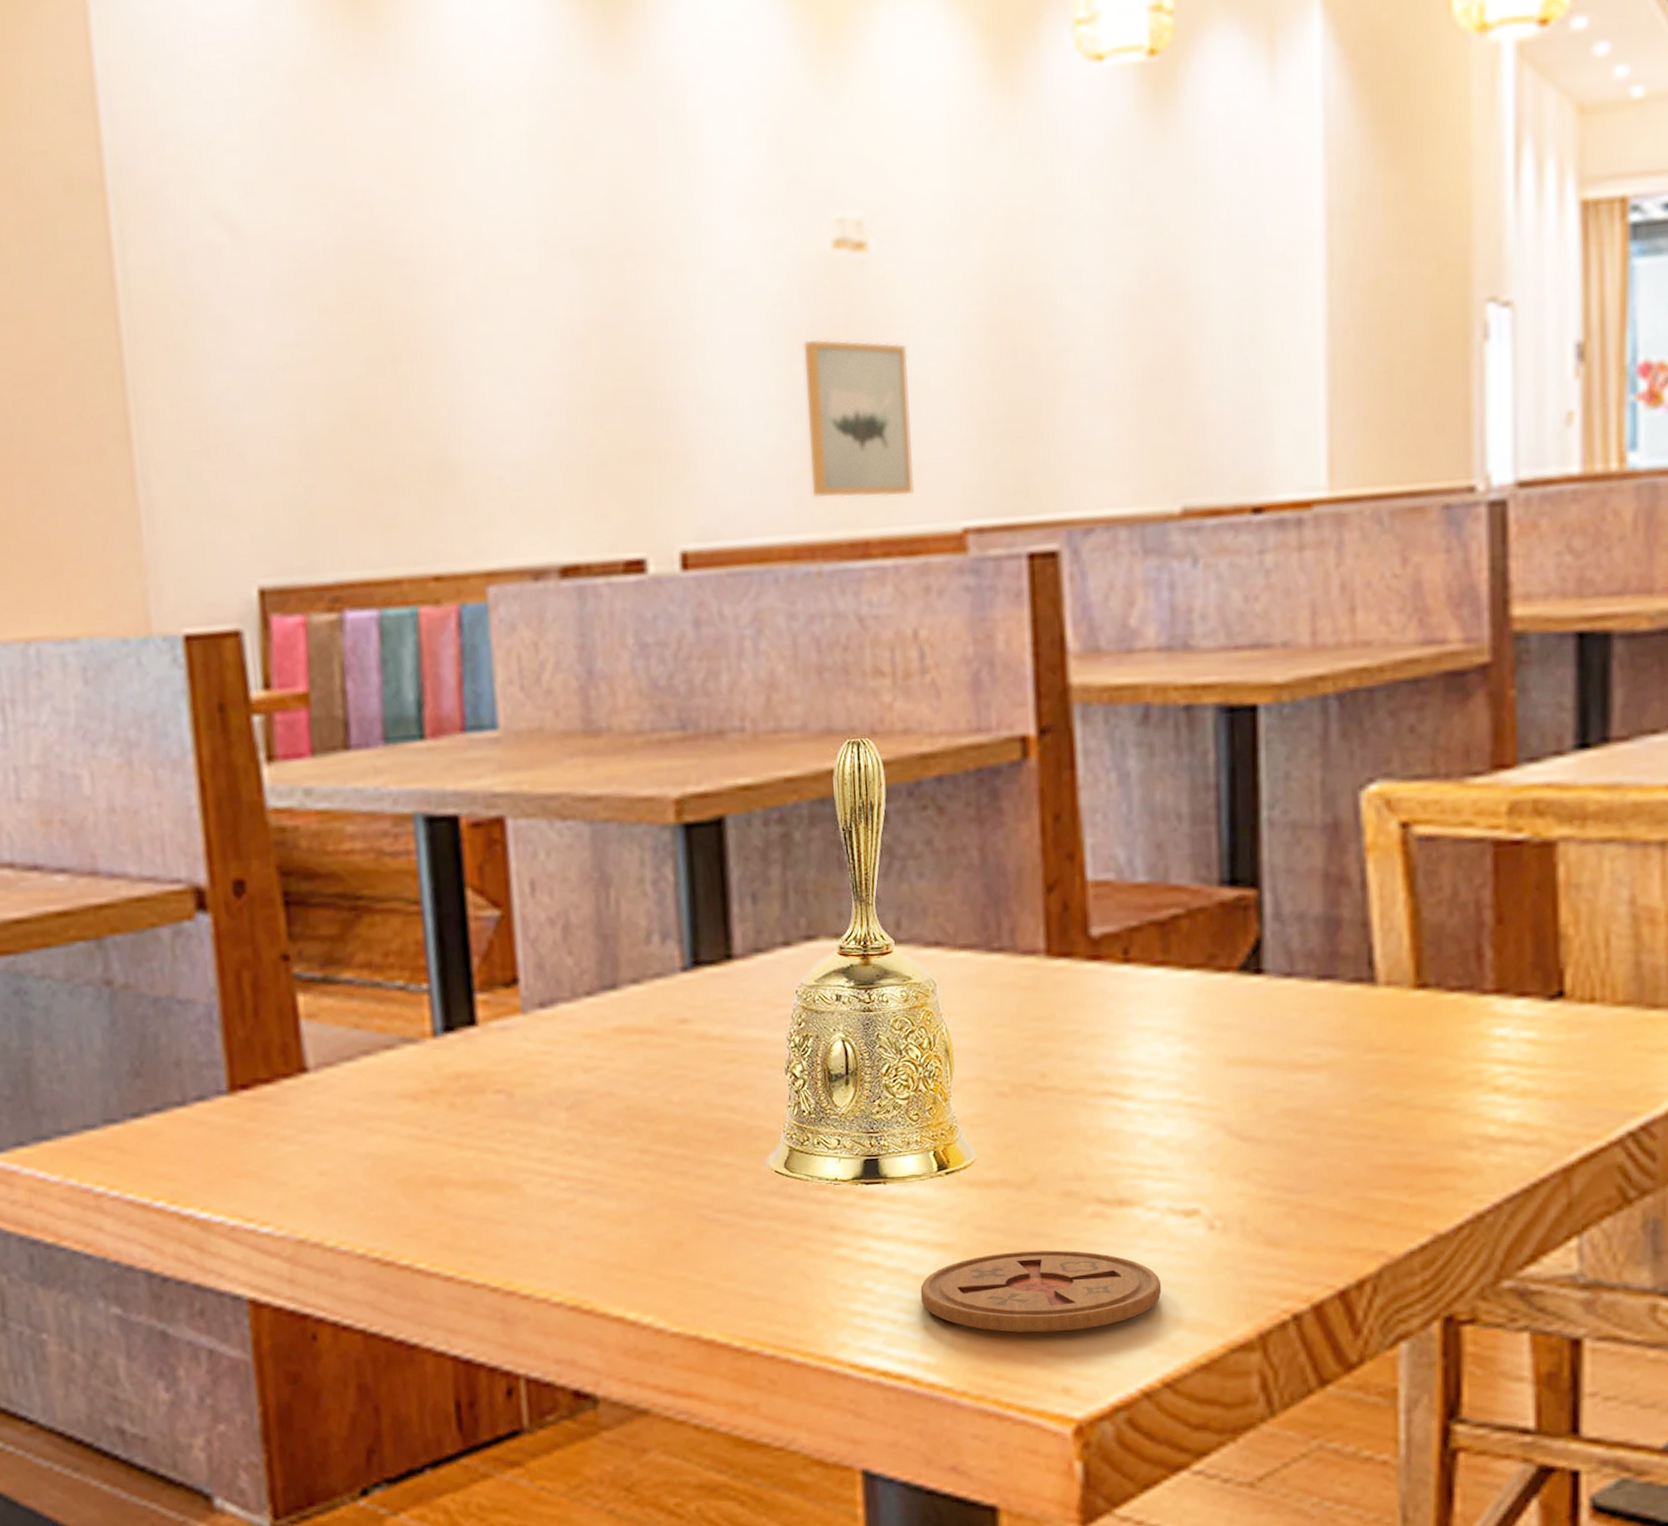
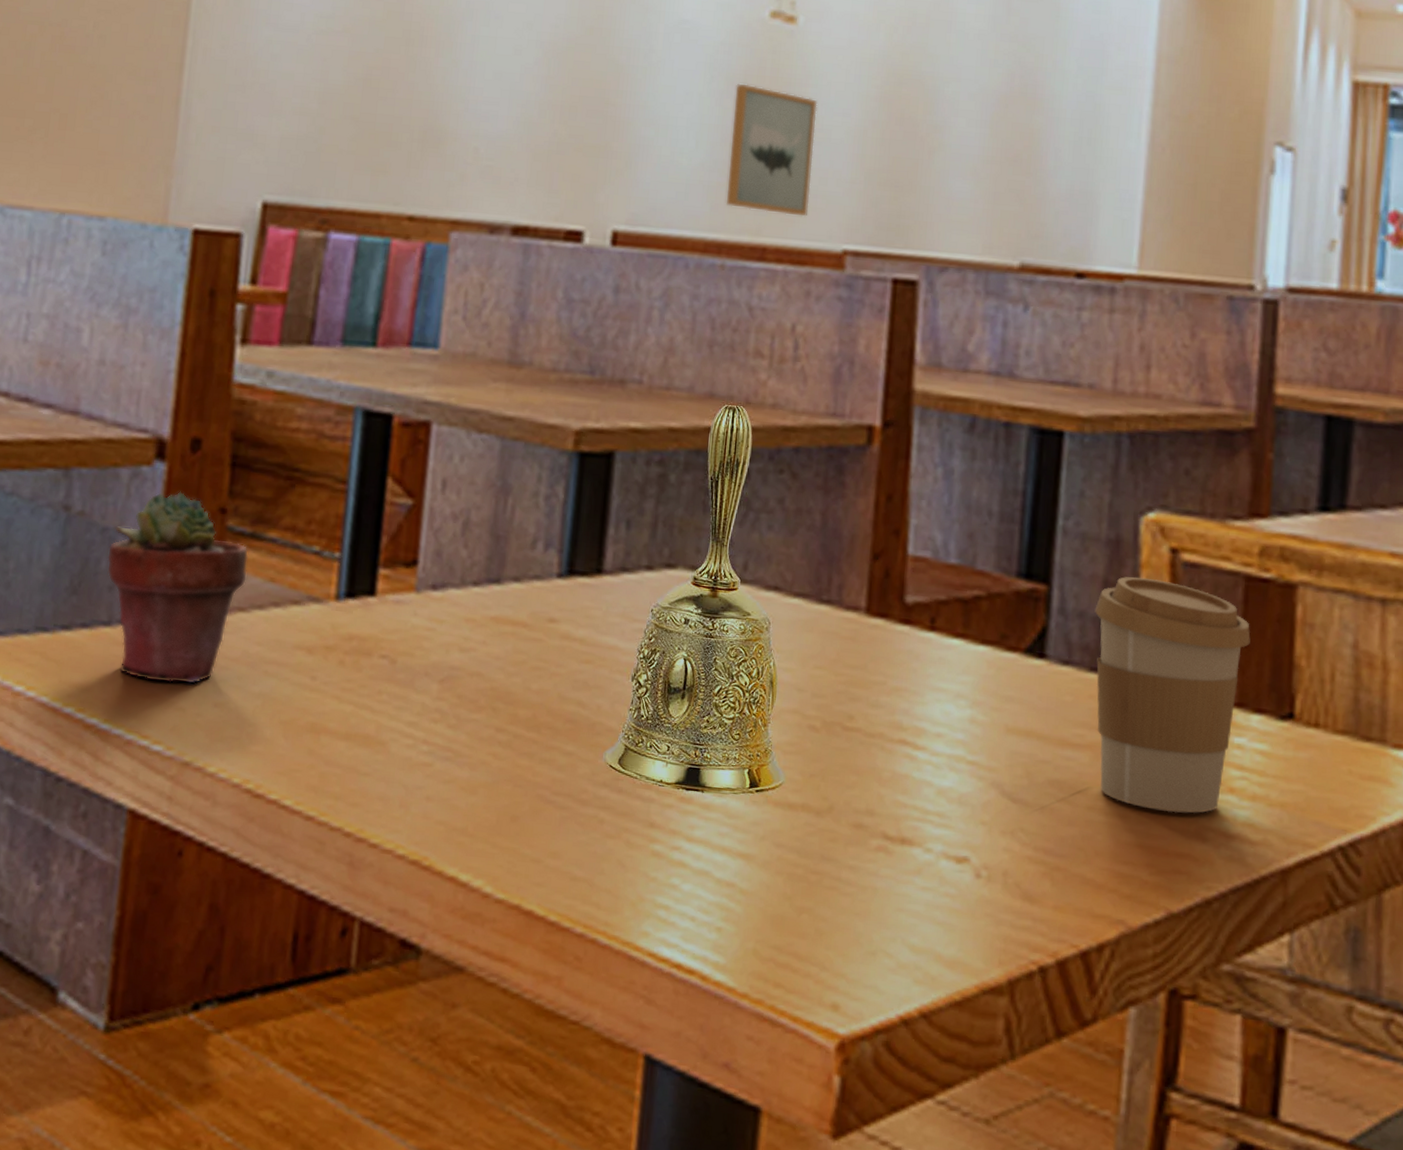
potted succulent: none [165,943,328,1158] -> present [107,491,249,684]
coaster: present [920,1250,1162,1333] -> none [719,870,930,952]
coffee cup: none [1316,862,1505,1125] -> present [1094,576,1251,813]

